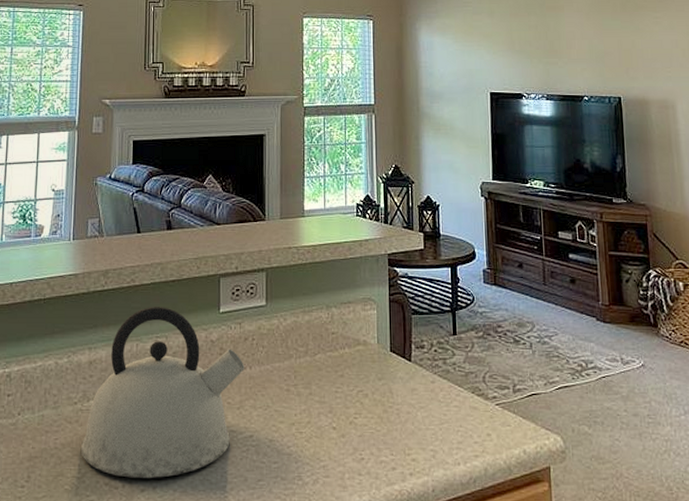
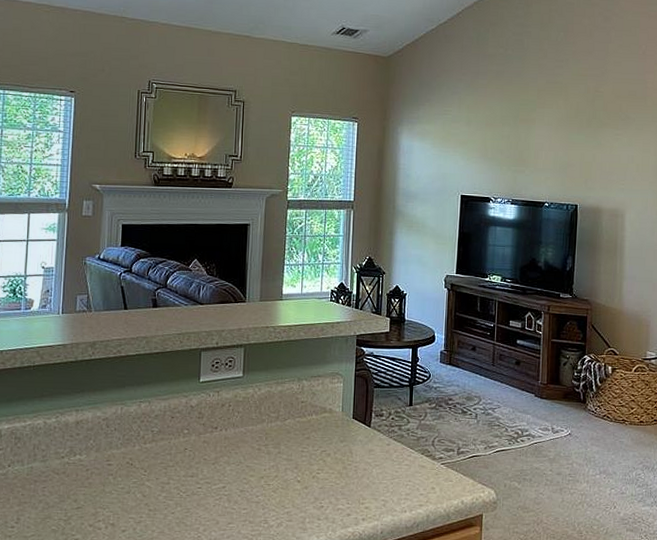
kettle: present [80,307,244,478] -> none [67,375,221,521]

